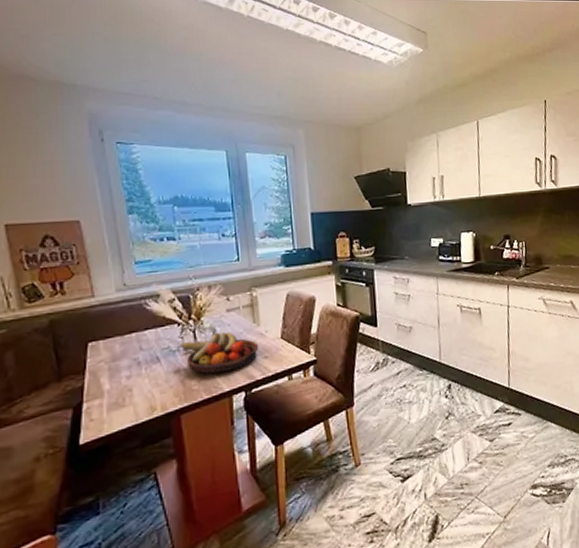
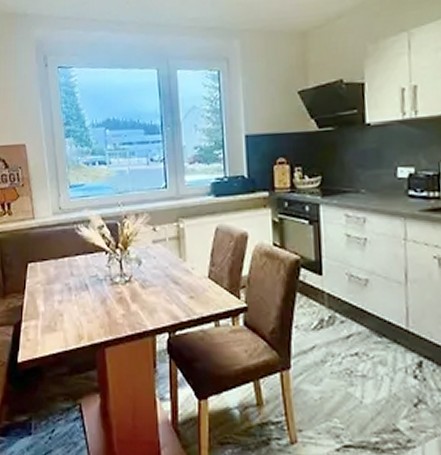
fruit bowl: present [180,331,259,375] -> none [107,264,185,309]

